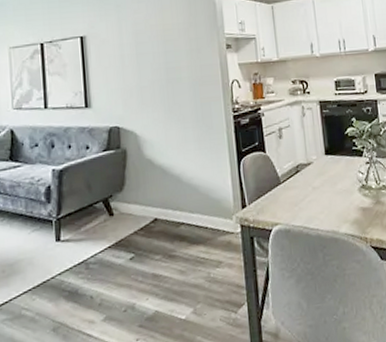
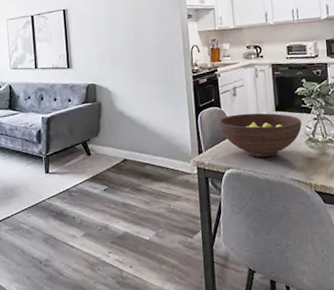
fruit bowl: none [264,157,354,210] -> present [219,113,302,158]

